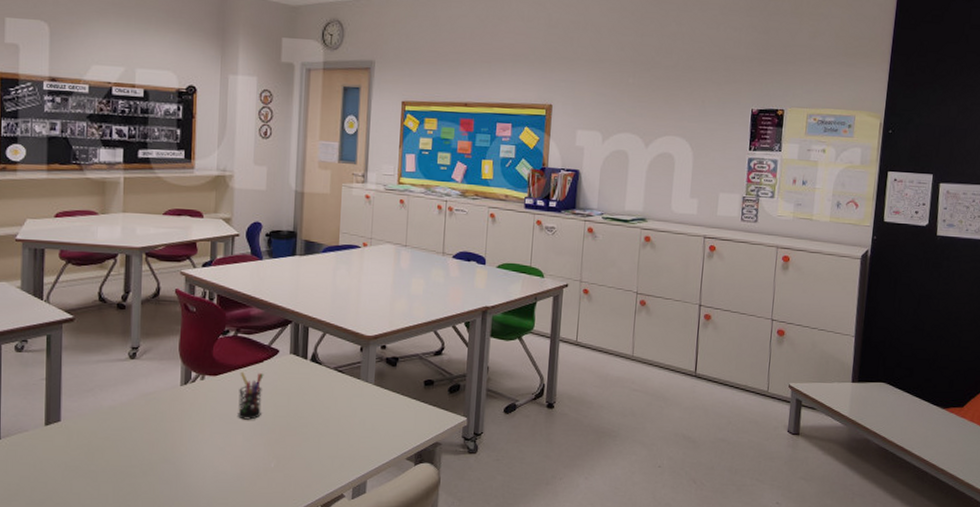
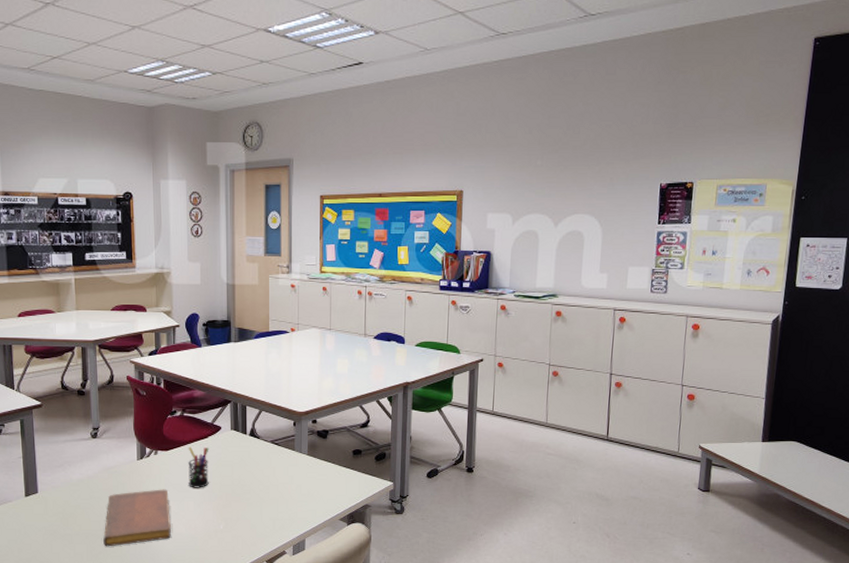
notebook: none [134,420,215,487] -> present [103,489,171,547]

